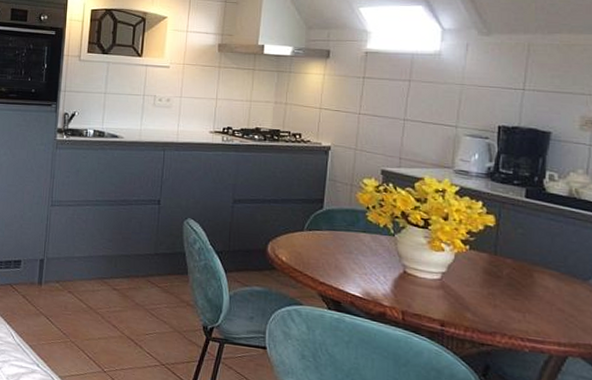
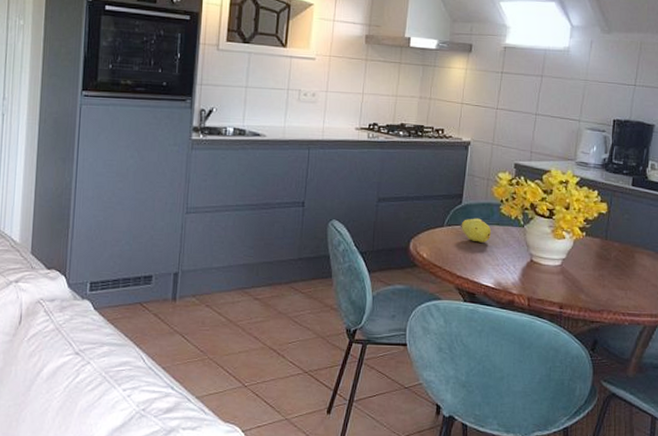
fruit: none [321,224,358,250] -> present [460,218,492,243]

